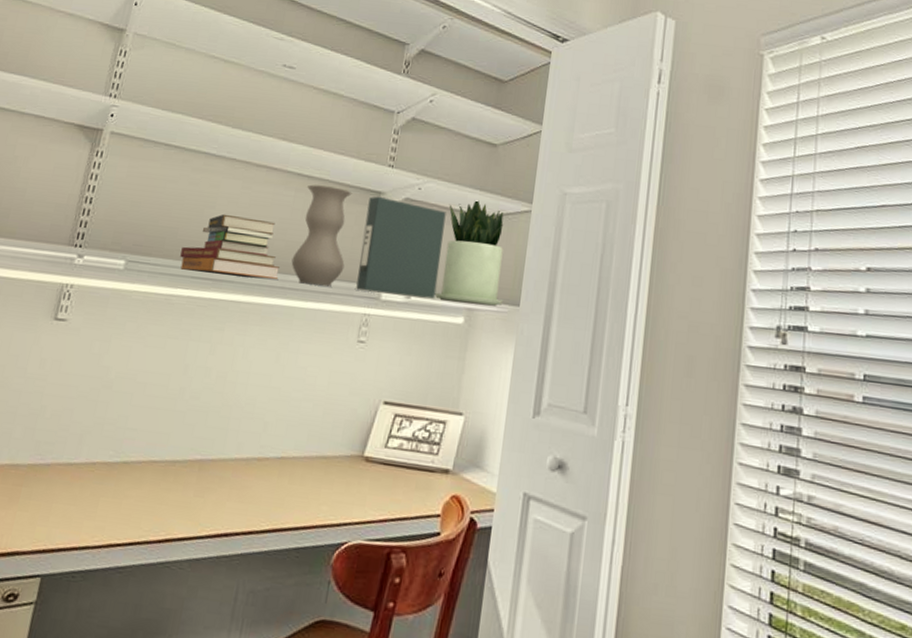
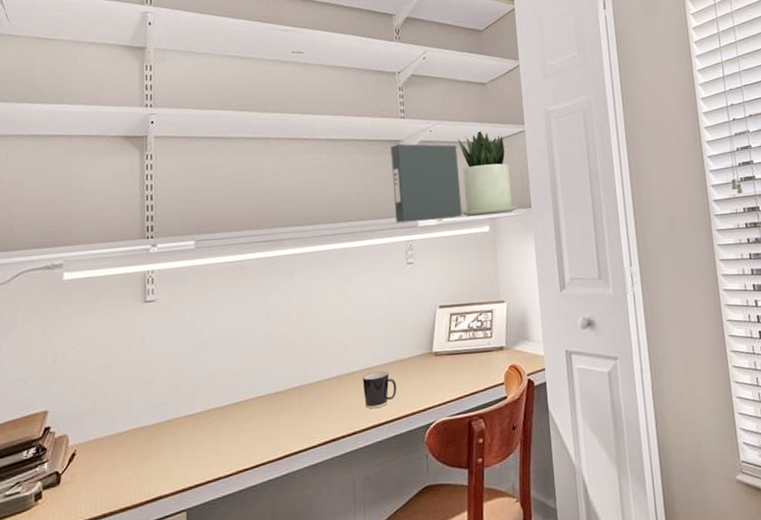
books: present [180,213,279,280] -> none [241,183,330,238]
mug: none [271,463,313,509] -> present [362,371,397,409]
vase: present [291,184,353,287] -> none [337,143,383,228]

